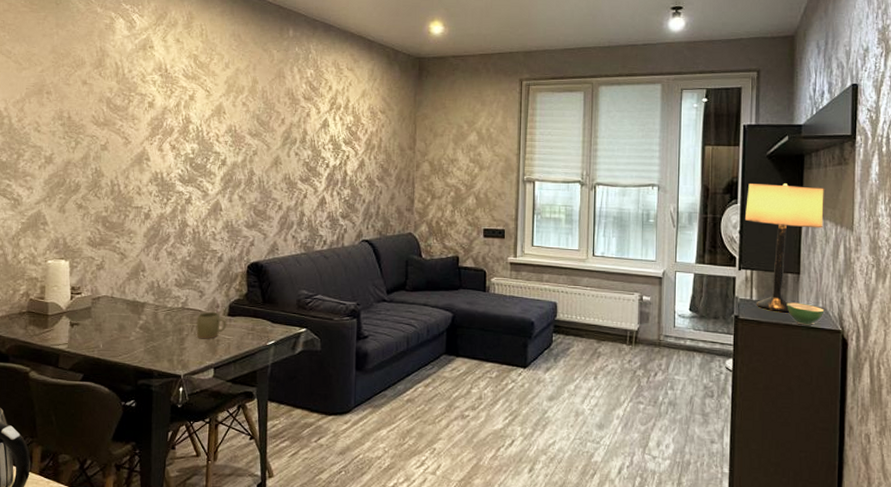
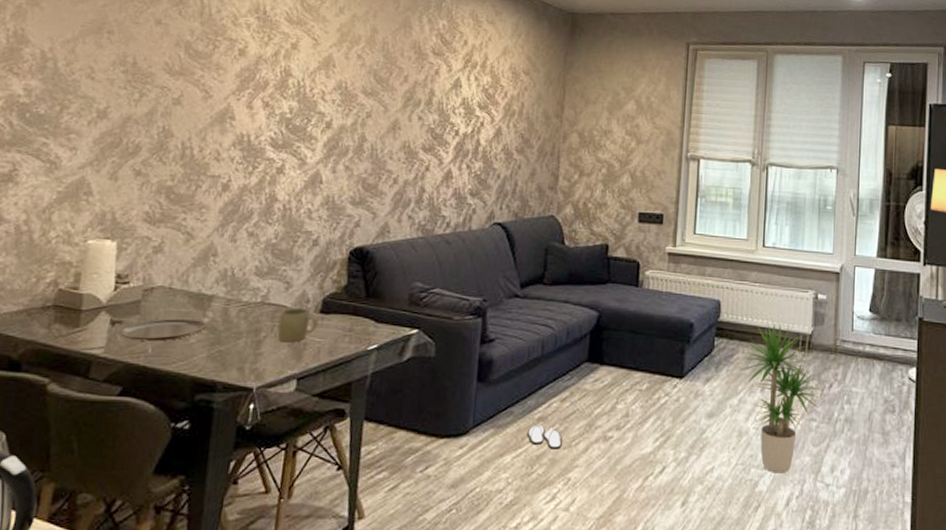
plate: none [79,321,142,339] -> present [121,319,207,341]
slippers: none [398,405,428,425] -> present [527,424,563,449]
potted plant: none [574,321,650,447] -> present [739,322,825,474]

